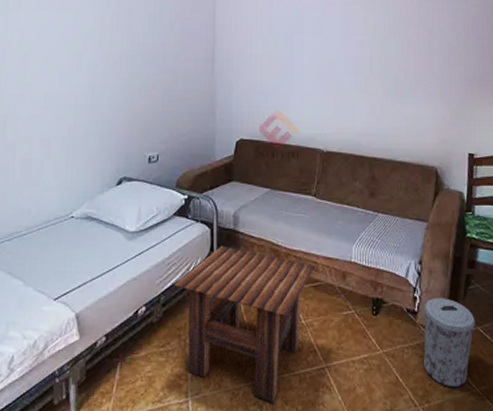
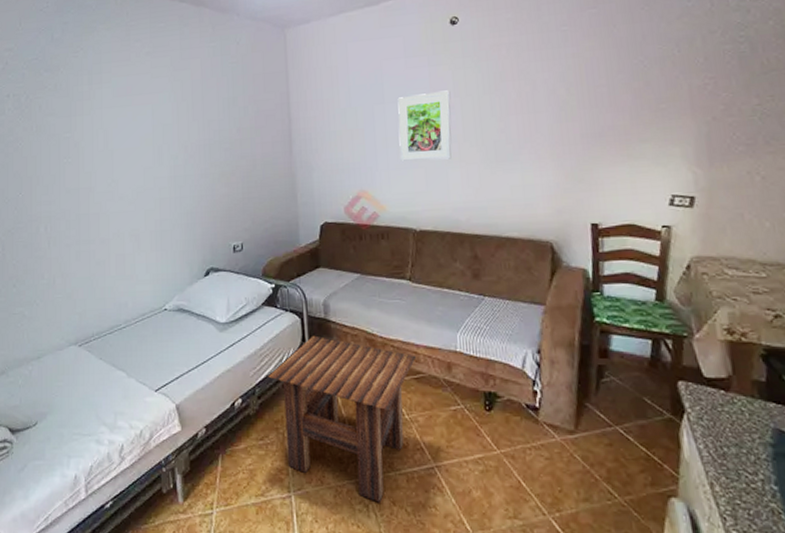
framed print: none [314,28,361,89] -> present [397,90,452,161]
trash can: present [424,298,475,388] -> none [546,392,613,496]

